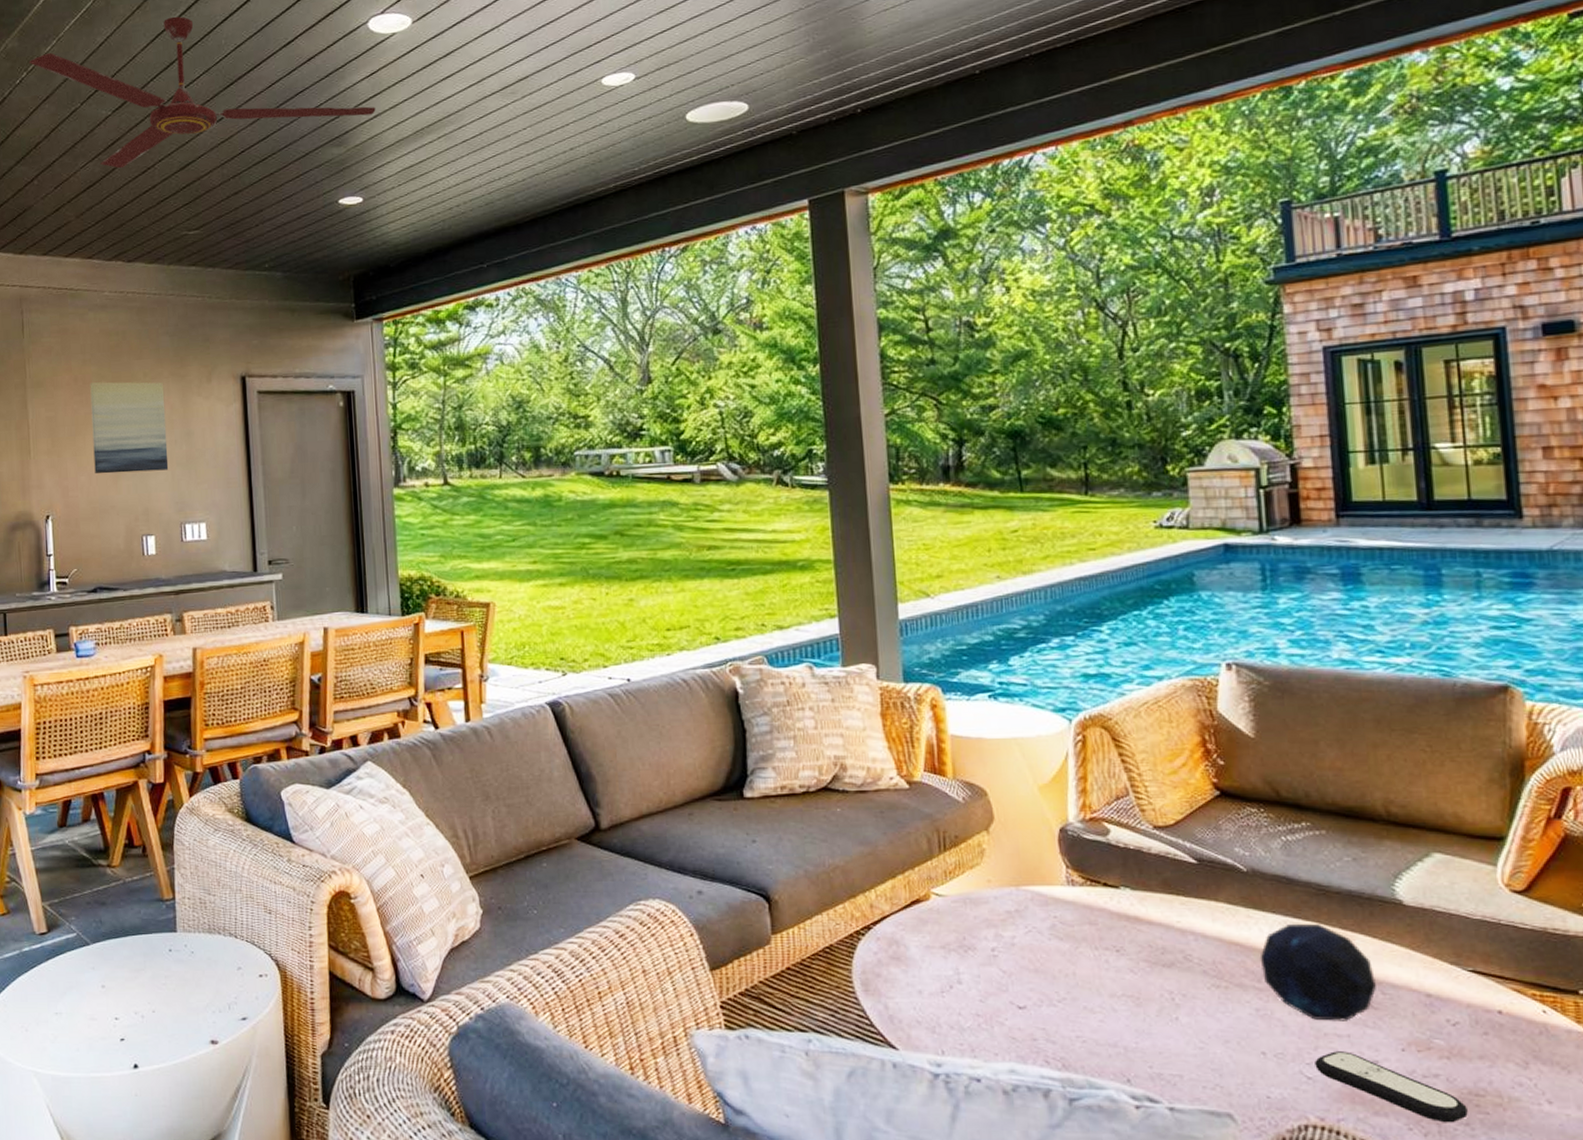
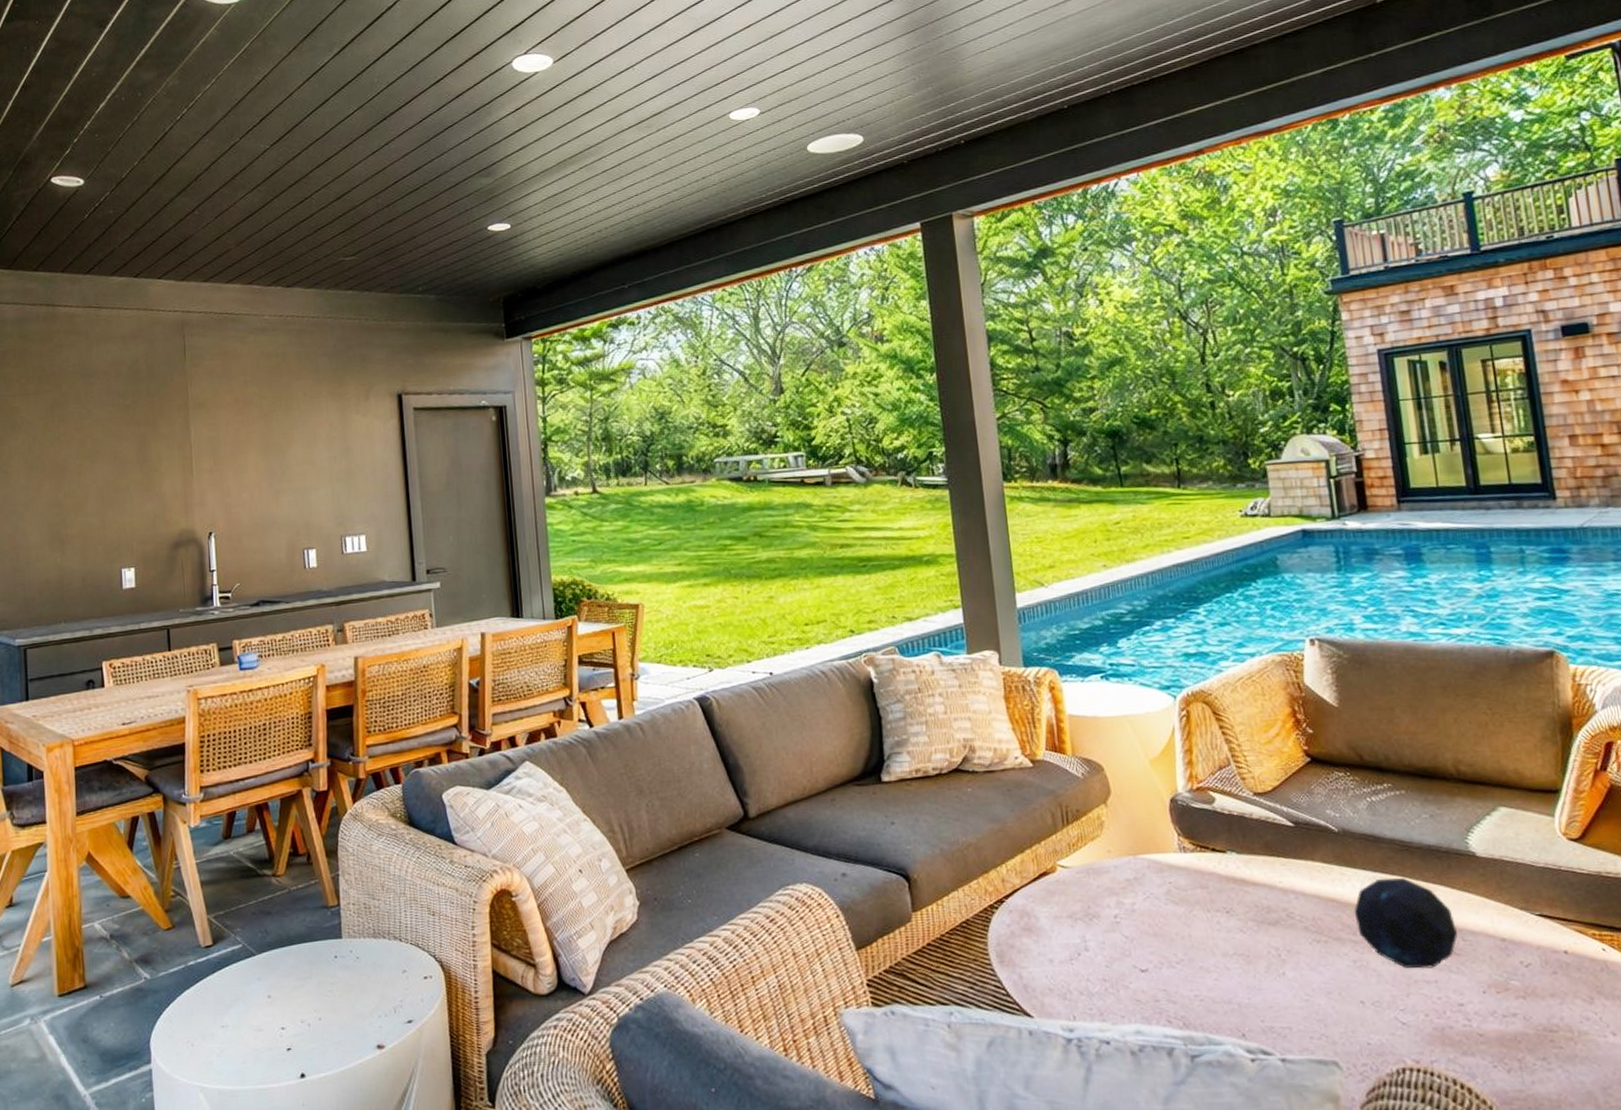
ceiling fan: present [29,16,376,169] -> none [189,56,521,199]
wall art: present [90,382,169,474] -> none [251,401,329,491]
remote control: present [1315,1051,1468,1123] -> none [1408,996,1544,1059]

